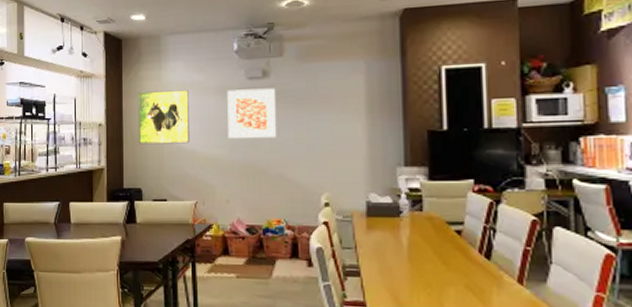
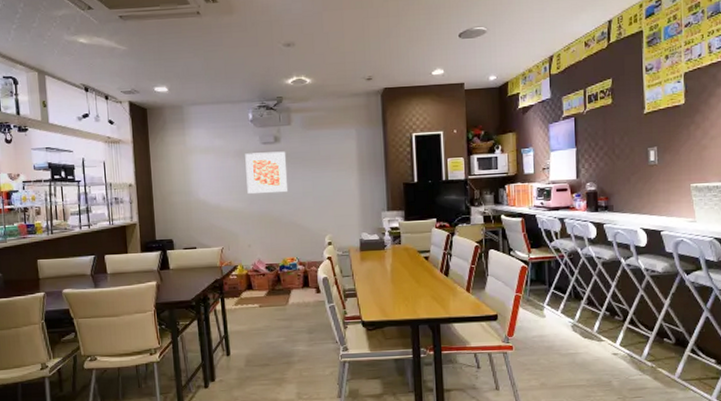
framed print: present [137,89,190,145] -> none [164,153,214,202]

